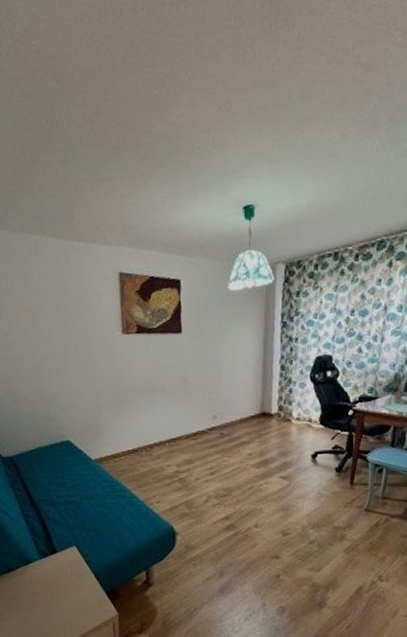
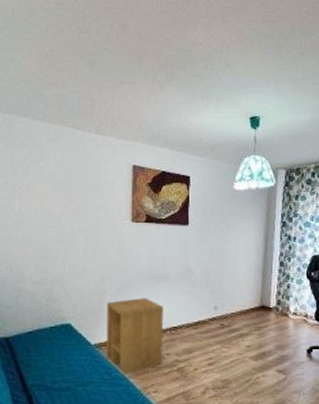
side table: none [103,411,163,488] -> present [106,298,164,375]

